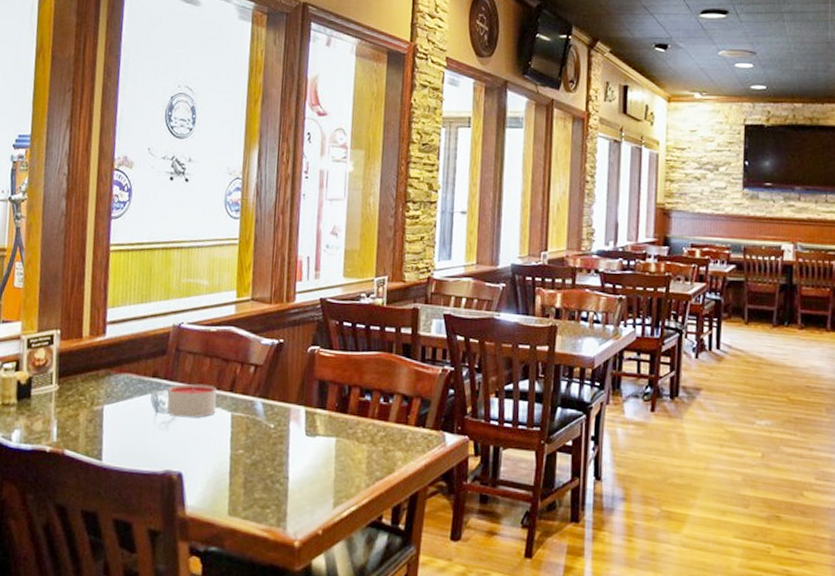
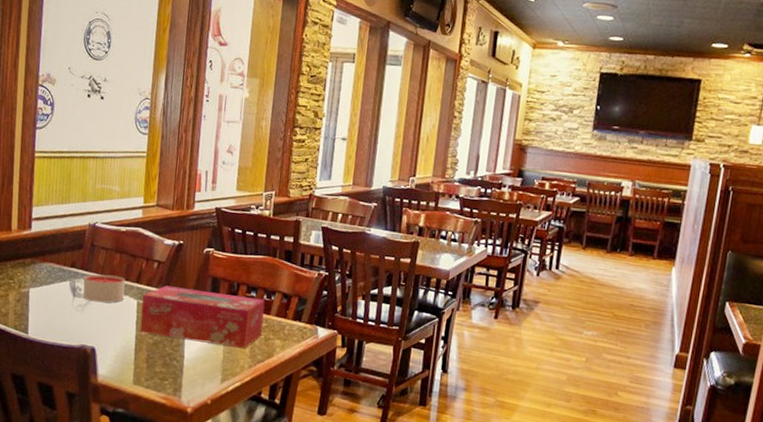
tissue box: none [235,393,382,465] -> present [139,285,265,349]

